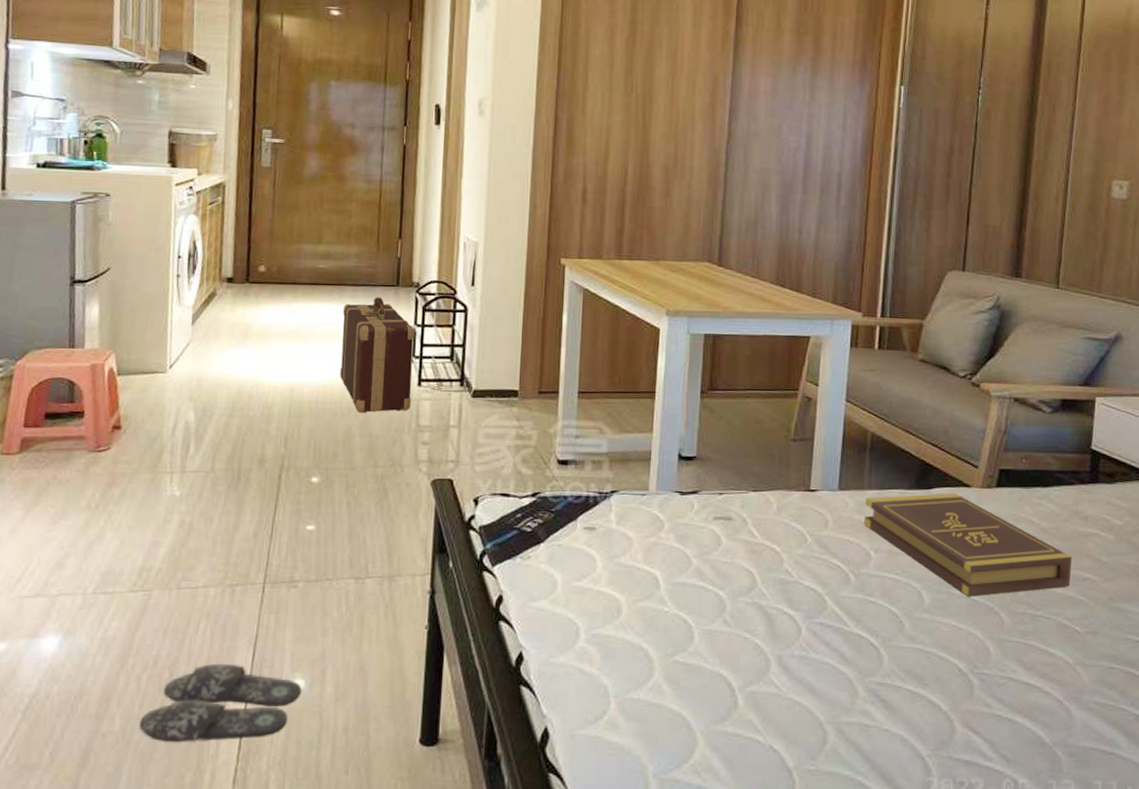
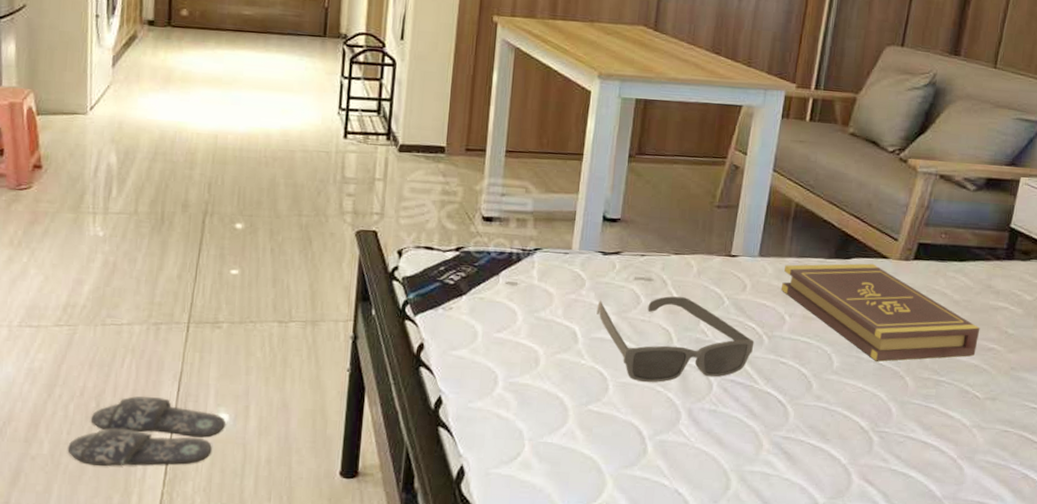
suitcase: present [339,297,415,413] -> none [264,47,342,163]
glasses: none [677,535,841,629] -> present [597,296,755,383]

